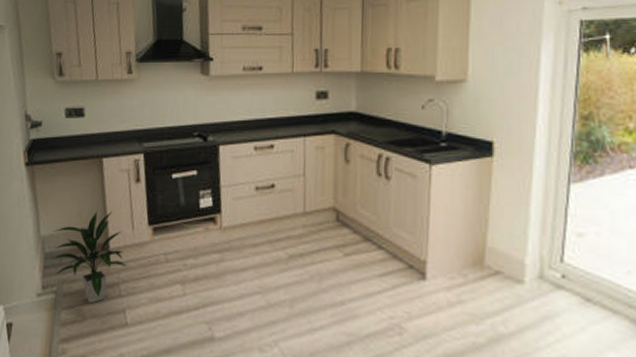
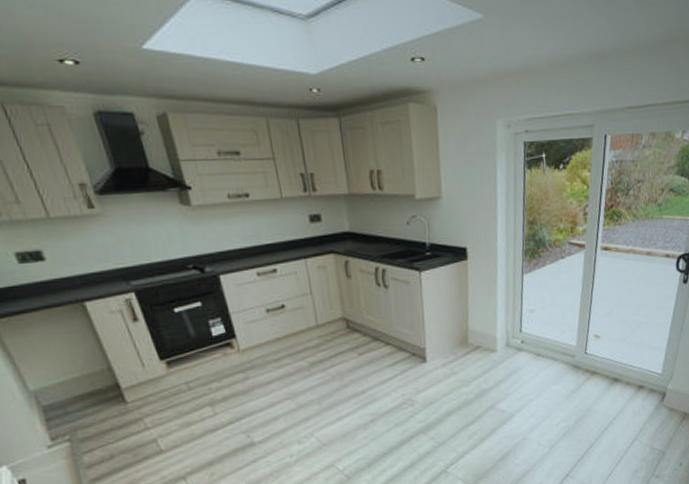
indoor plant: present [51,210,127,304] -> none [44,352,146,442]

